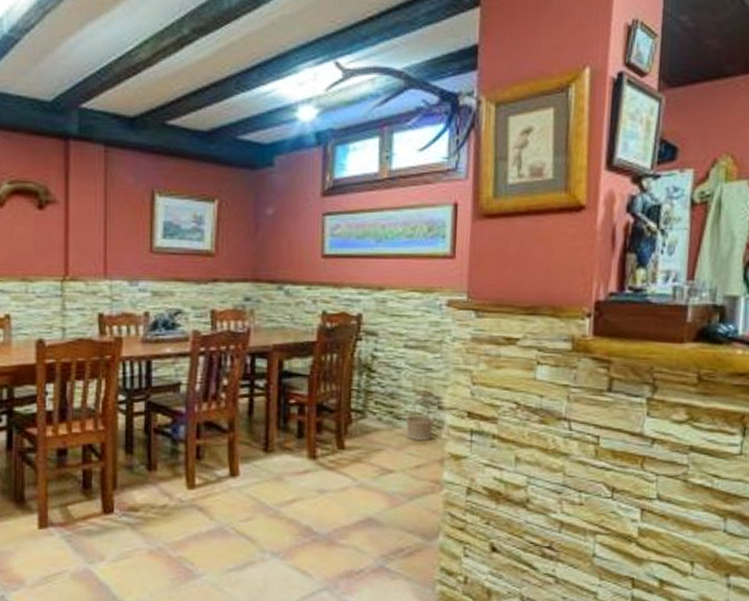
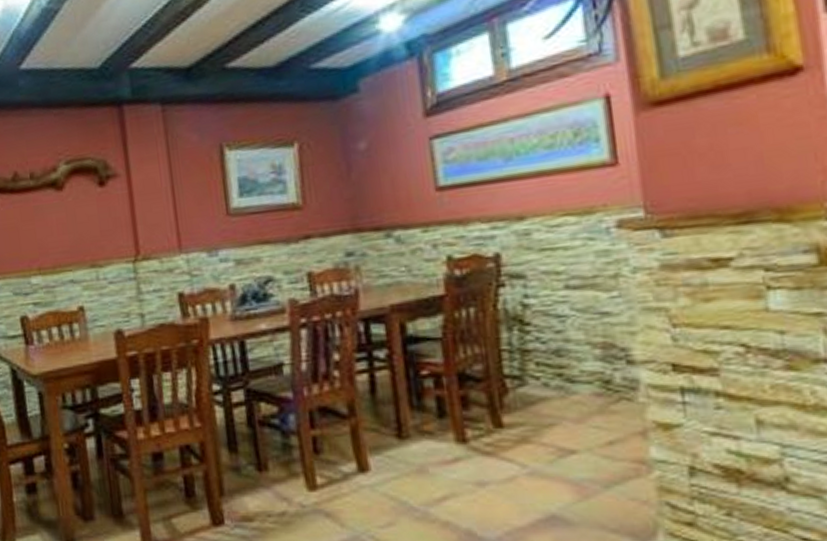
basket: present [405,397,434,441] -> none [581,351,625,408]

